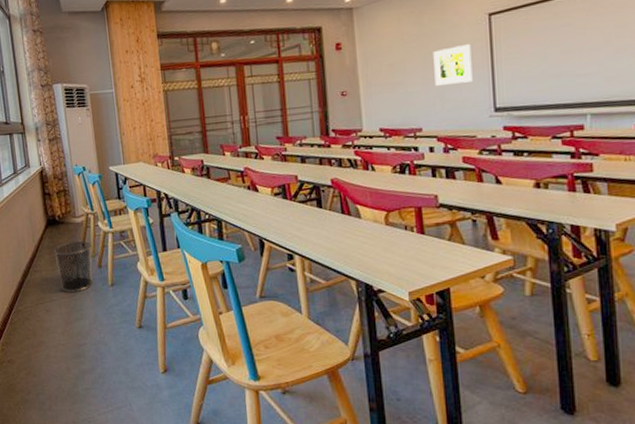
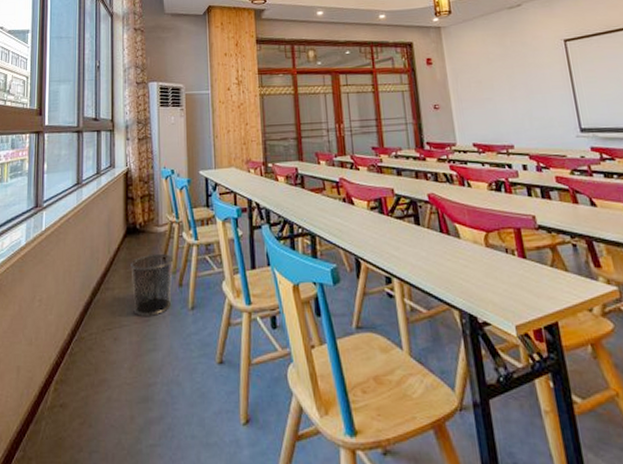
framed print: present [433,43,473,86] -> none [517,65,557,104]

